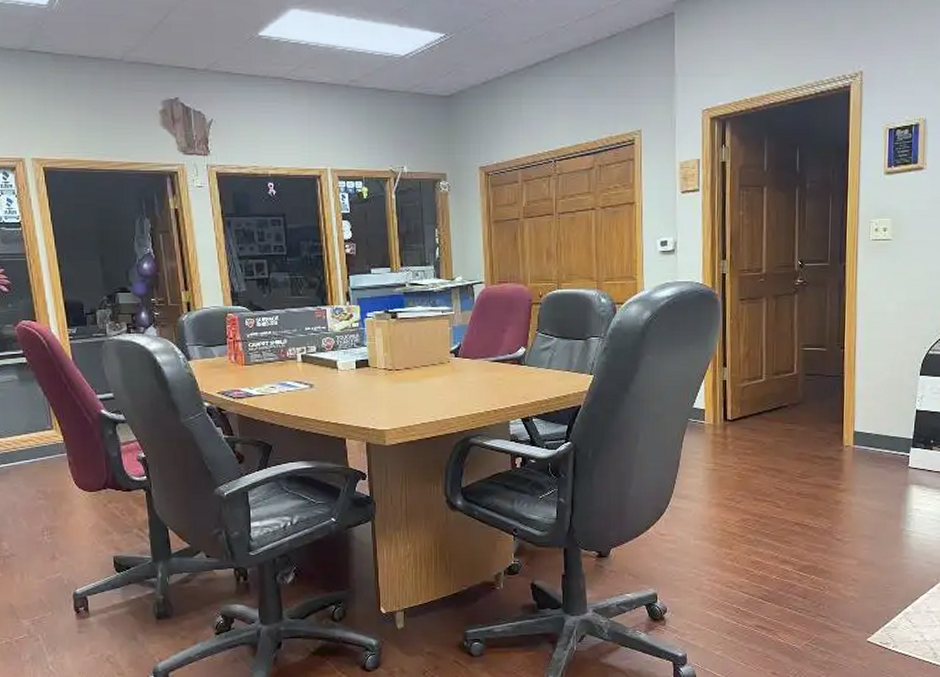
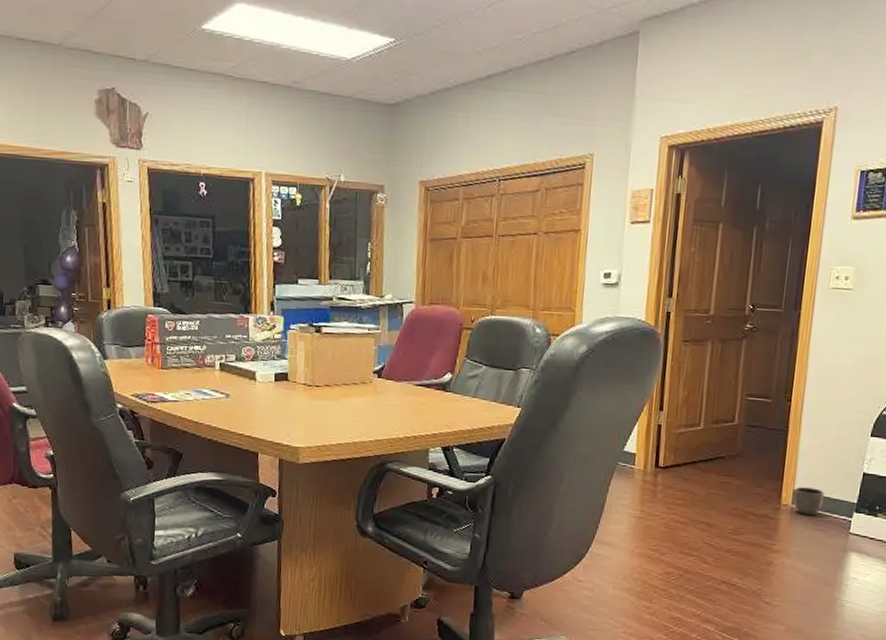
planter: none [854,428,882,454] -> present [793,487,825,515]

